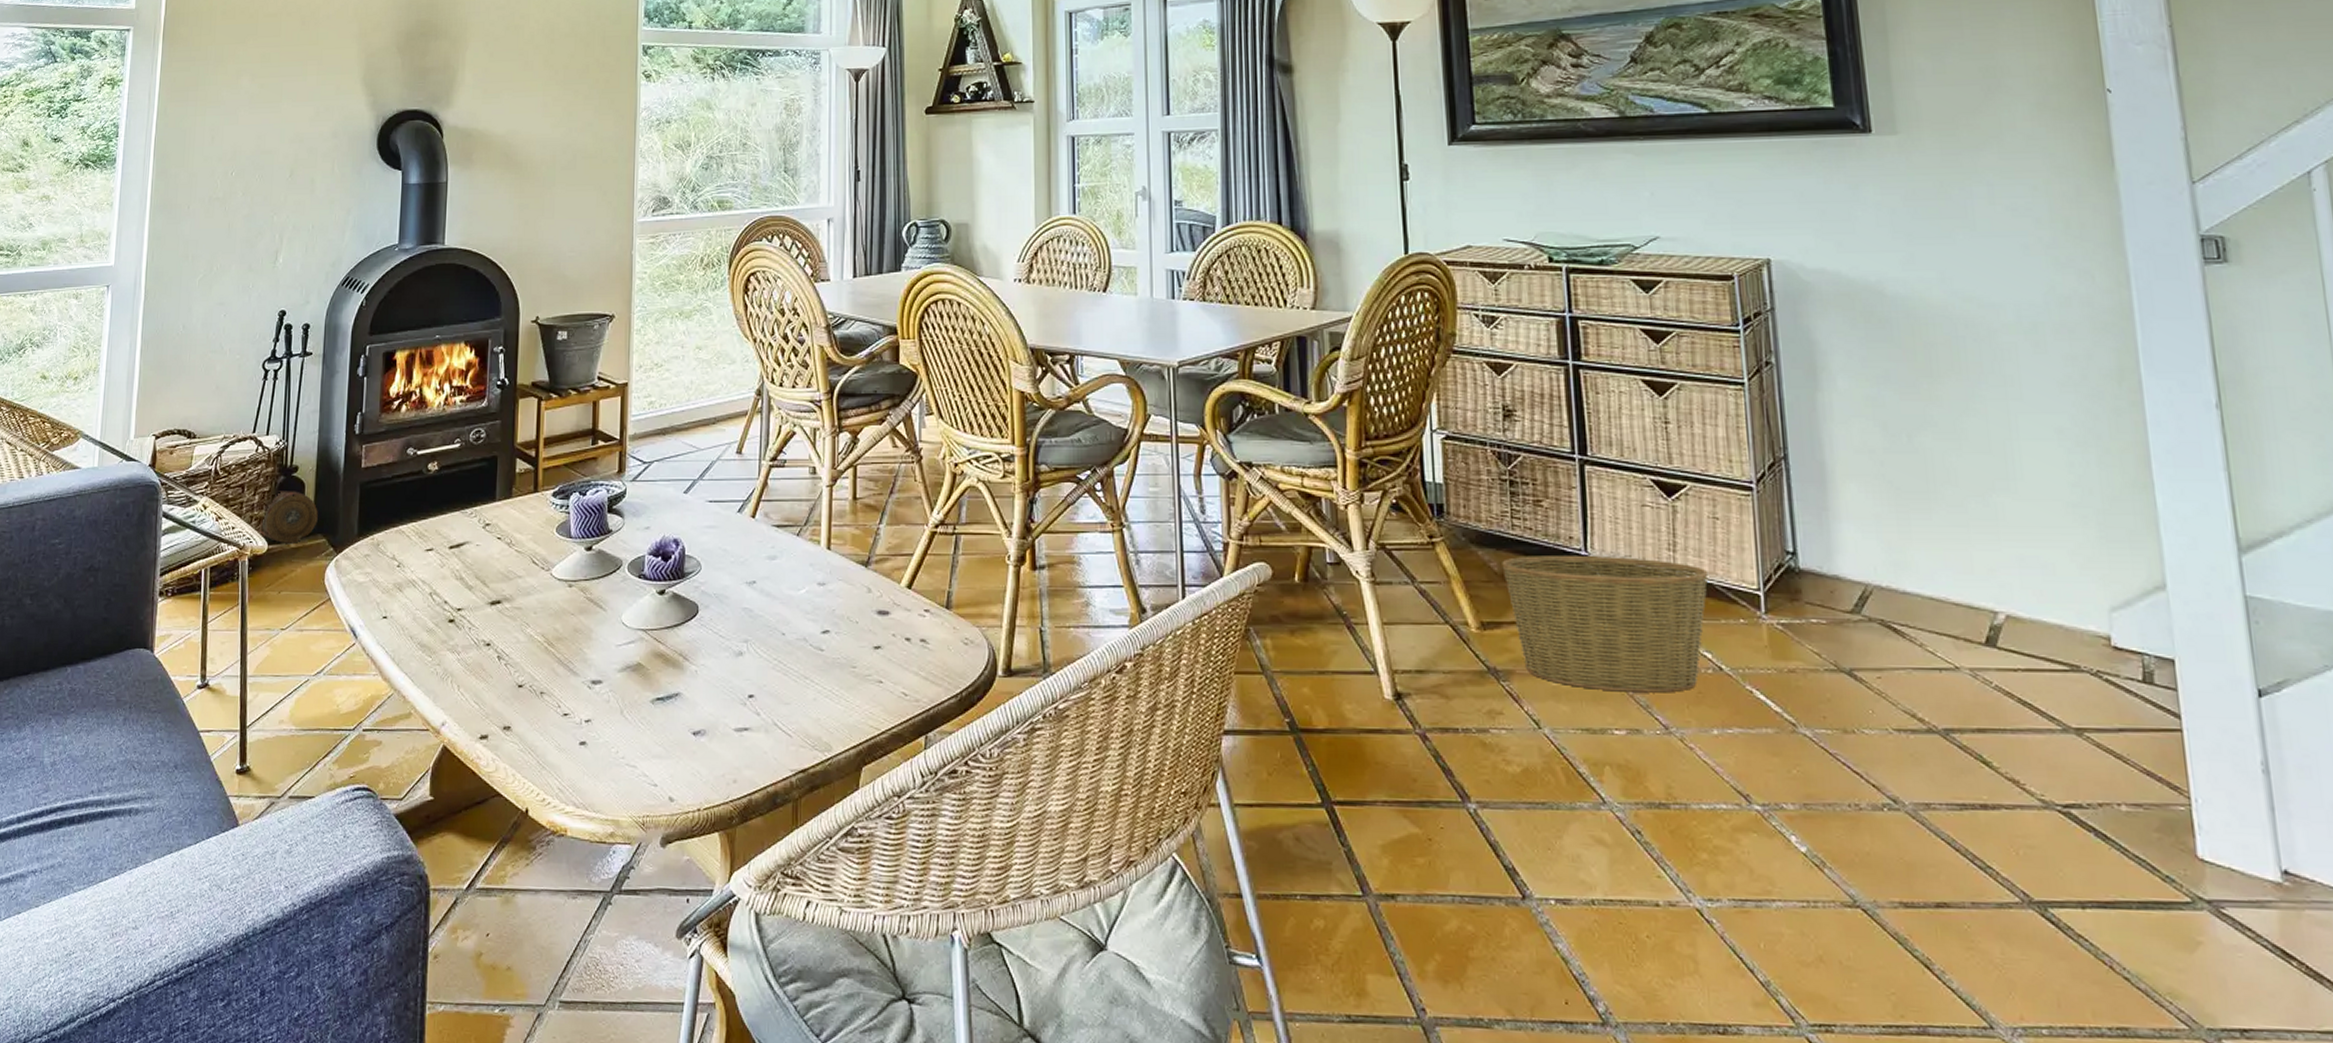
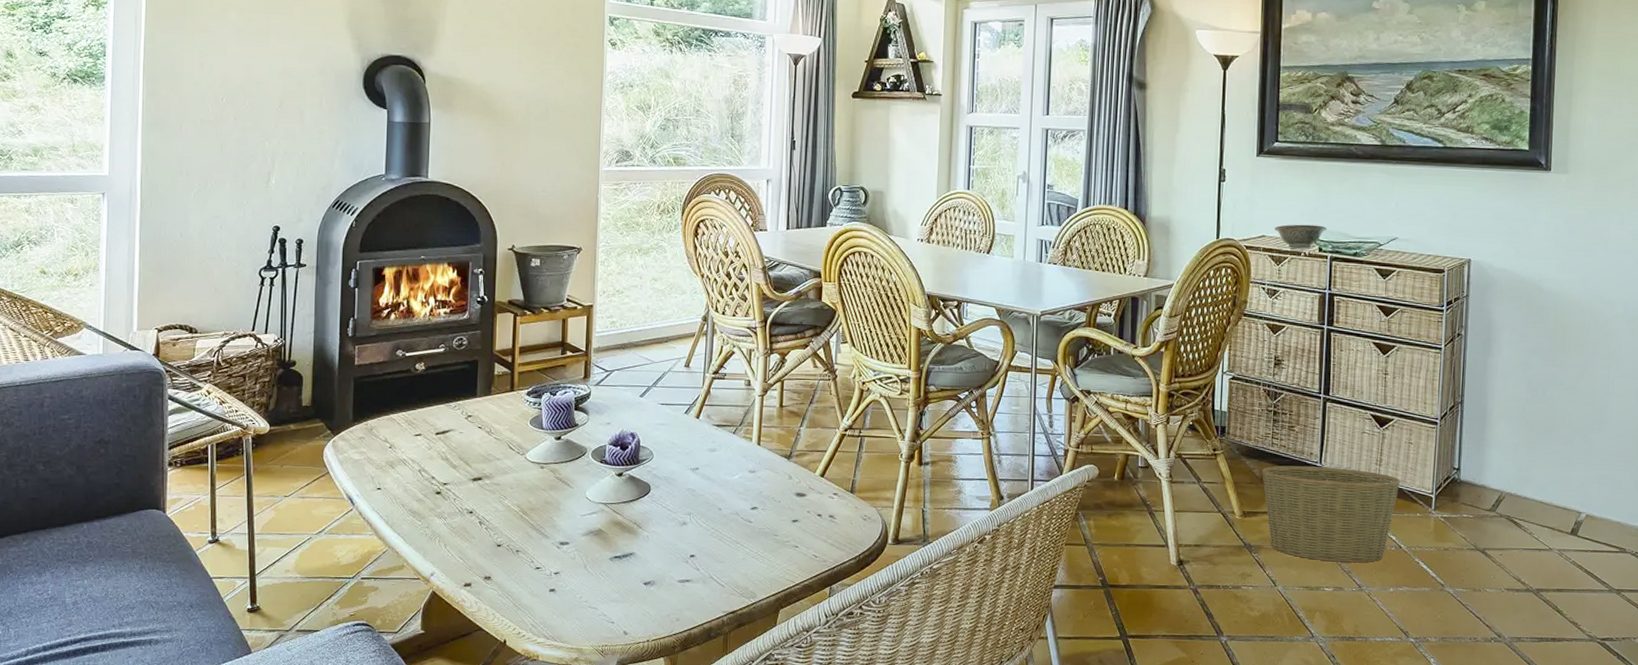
decorative log: present [257,491,318,543] -> none [260,381,316,426]
decorative bowl: none [1483,227,1557,260] -> present [1275,224,1327,249]

